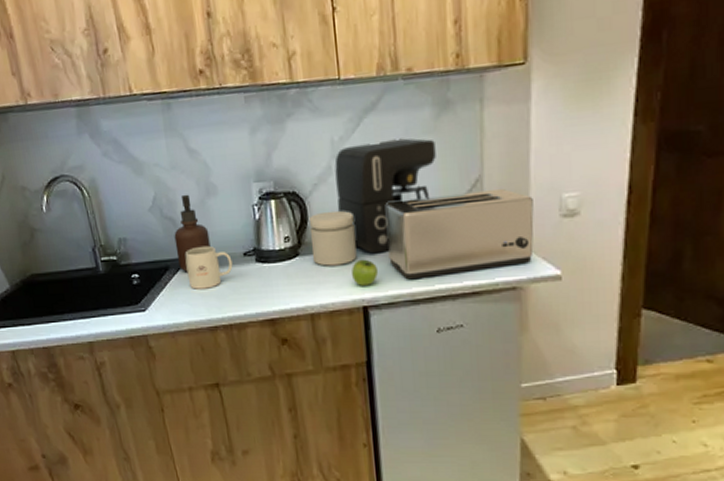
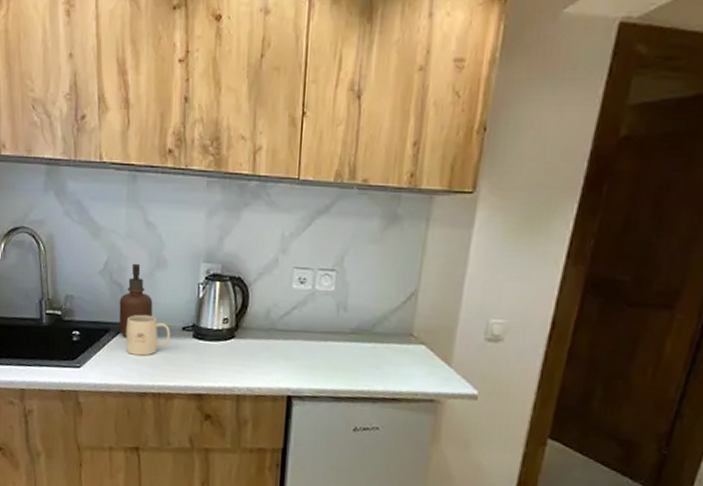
jar: present [309,210,357,266] -> none [246,300,292,354]
coffee maker: present [334,138,436,254] -> none [277,242,379,348]
fruit: present [351,259,379,286] -> none [280,350,308,377]
toaster: present [385,189,534,280] -> none [319,301,462,379]

